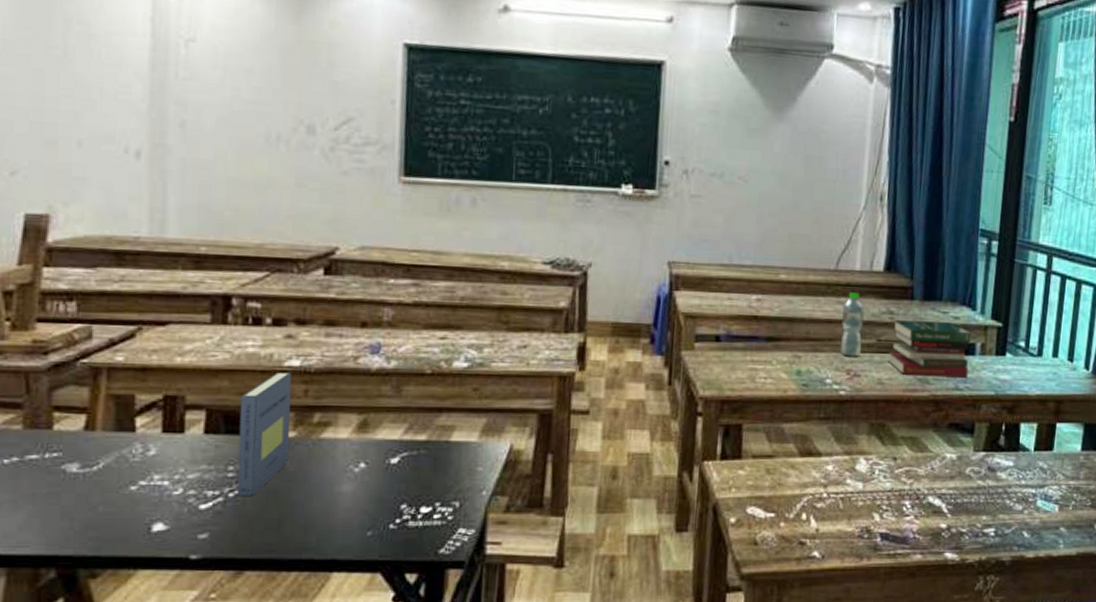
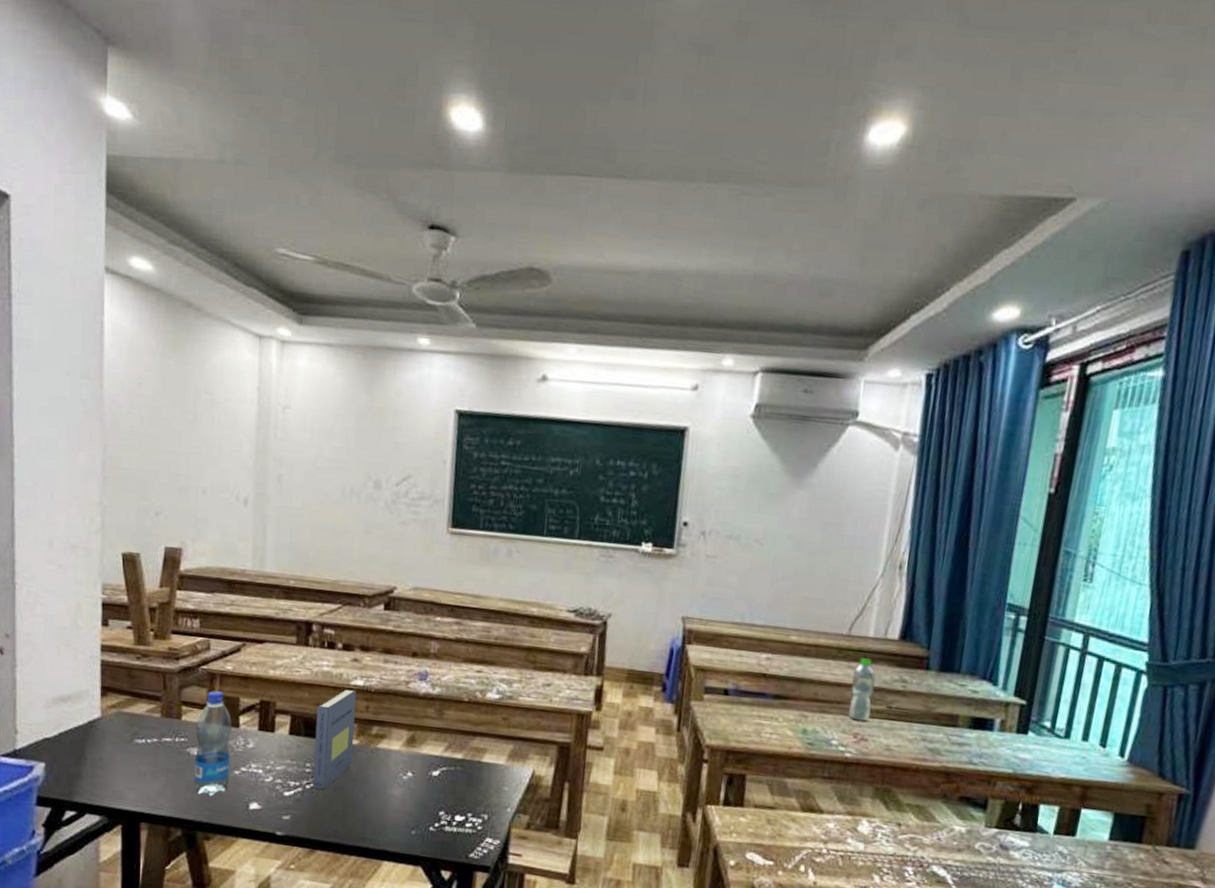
bottle: none [73,388,125,523] -> present [194,690,232,797]
books: present [887,320,971,378] -> none [897,689,990,753]

